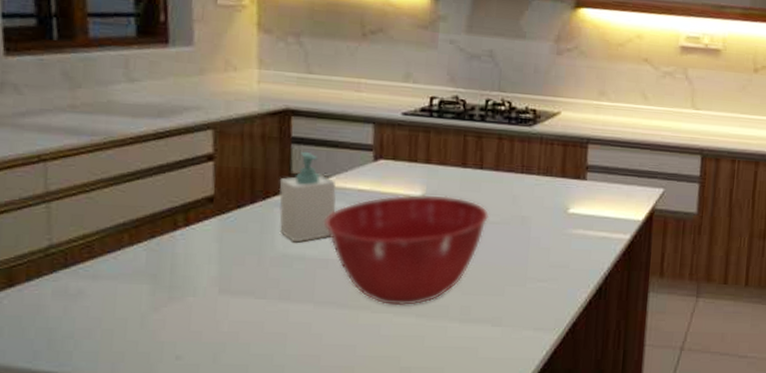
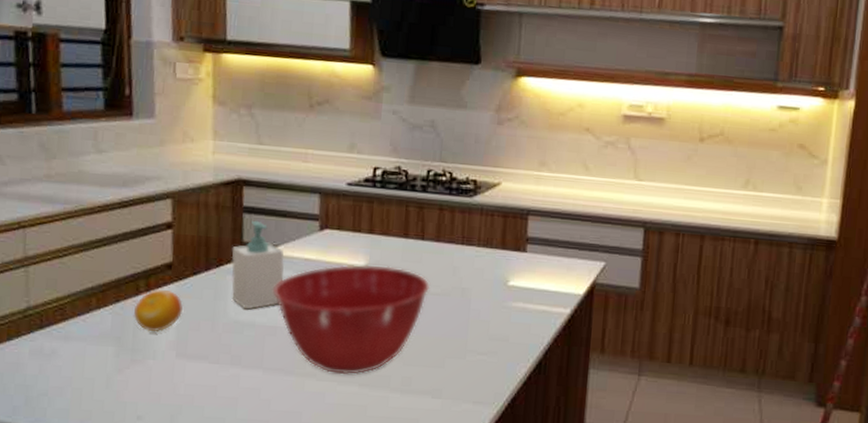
fruit: none [170,224,226,269] -> present [133,290,183,333]

